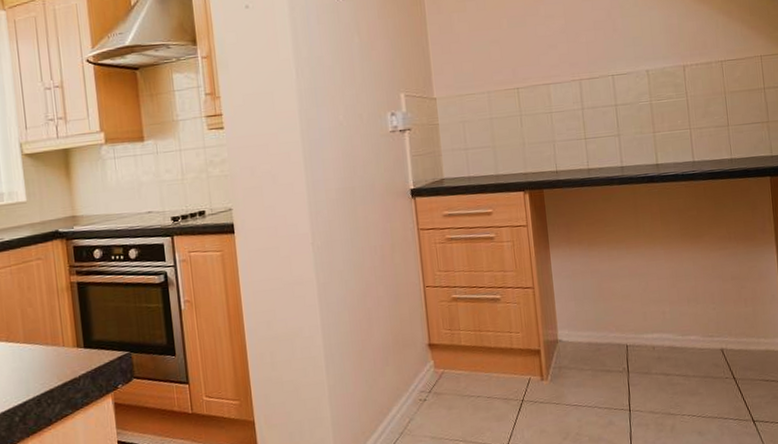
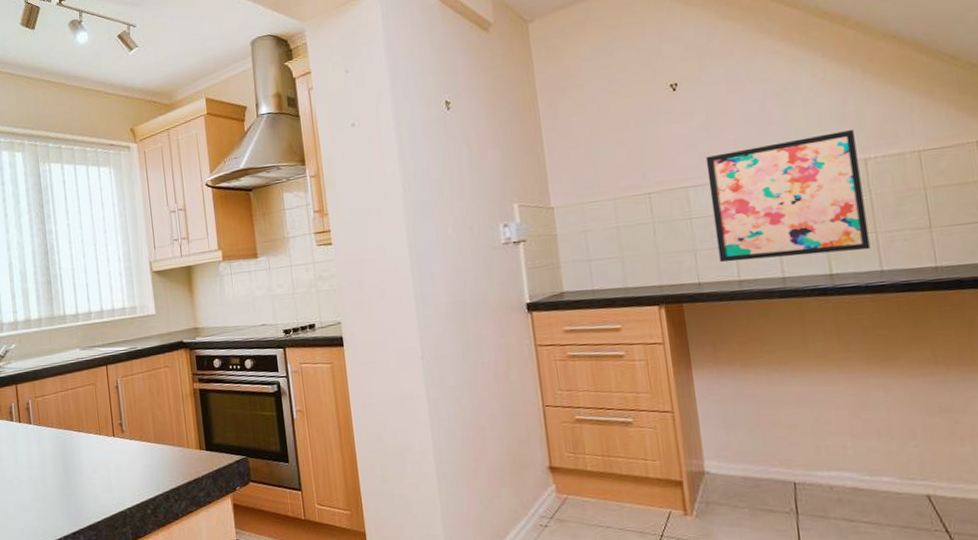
wall art: none [564,39,686,153] -> present [705,129,871,263]

